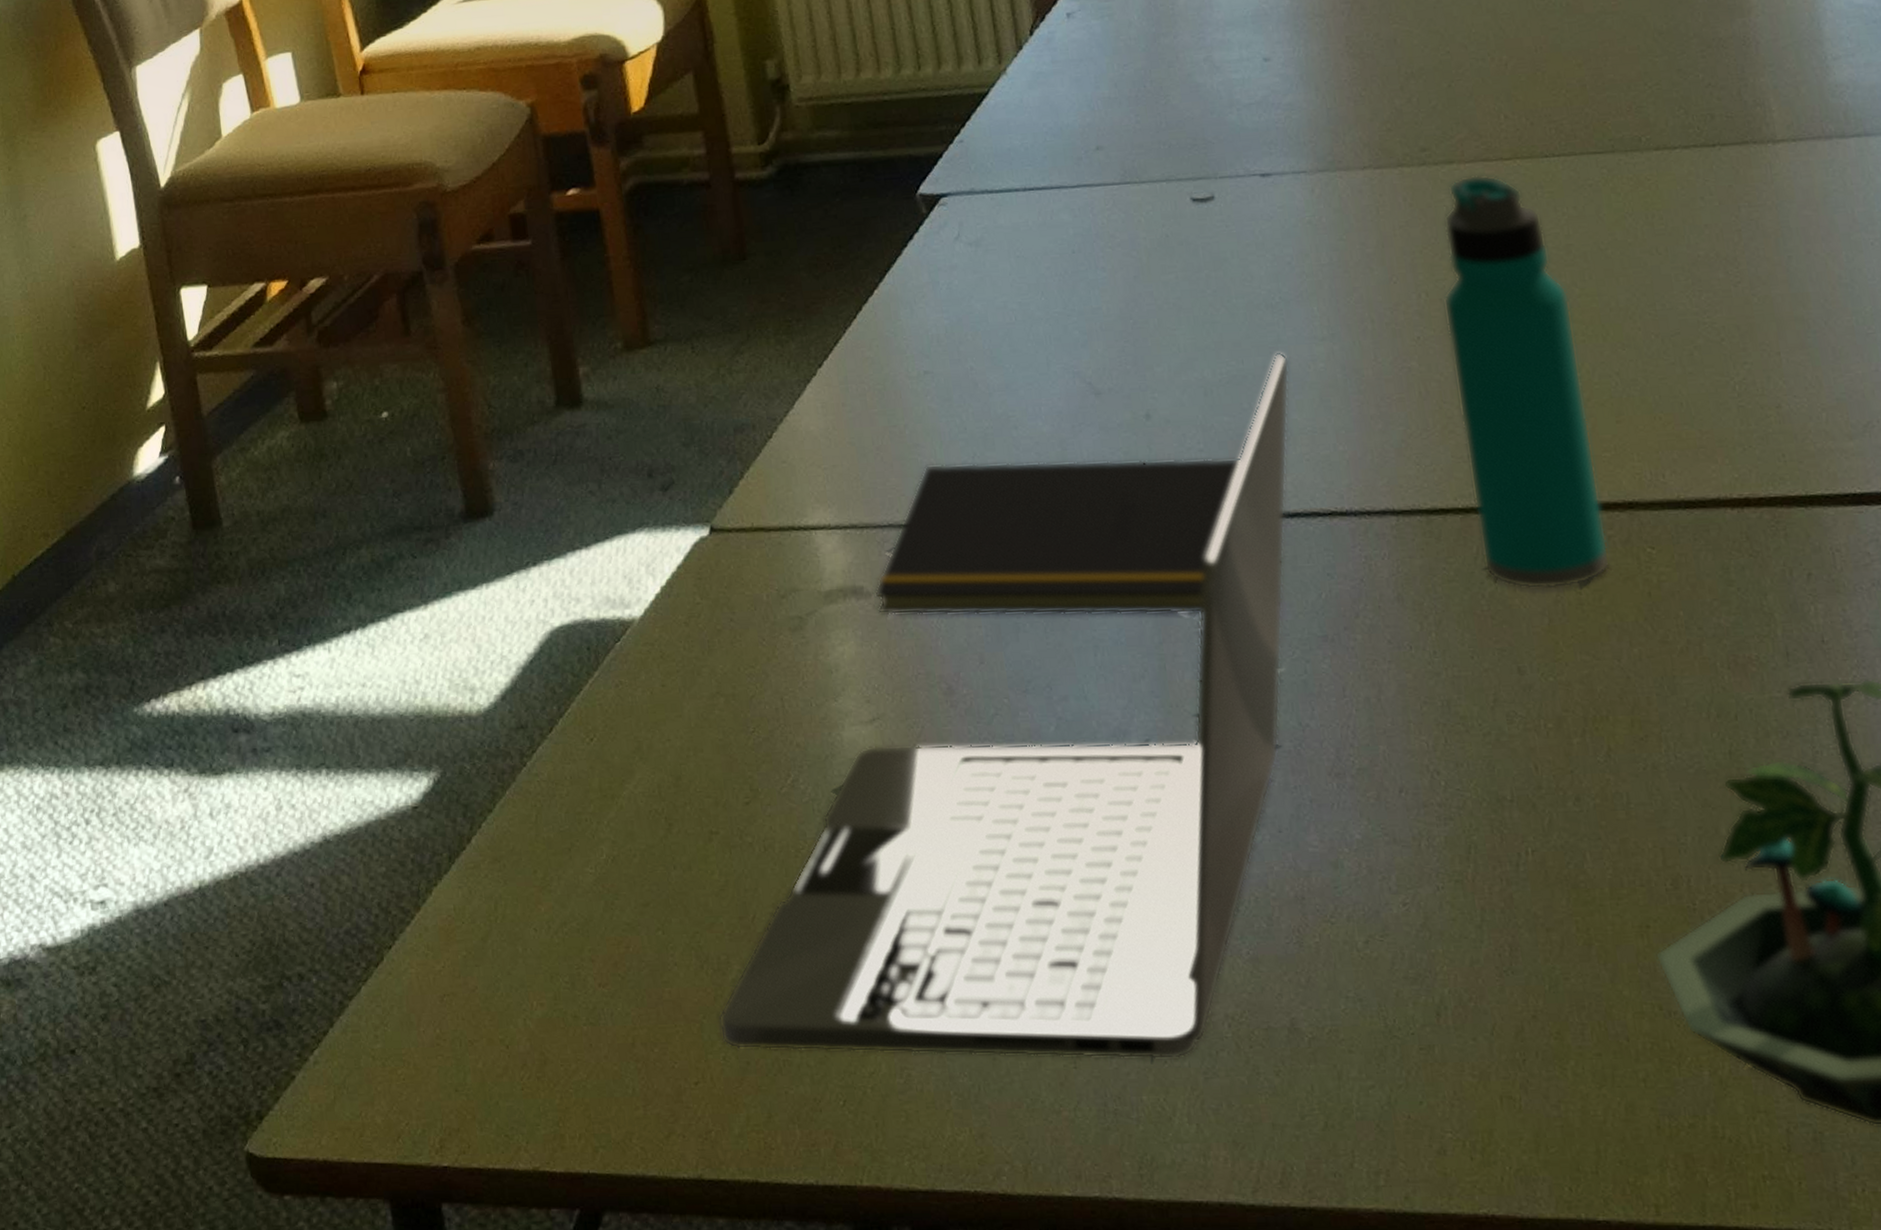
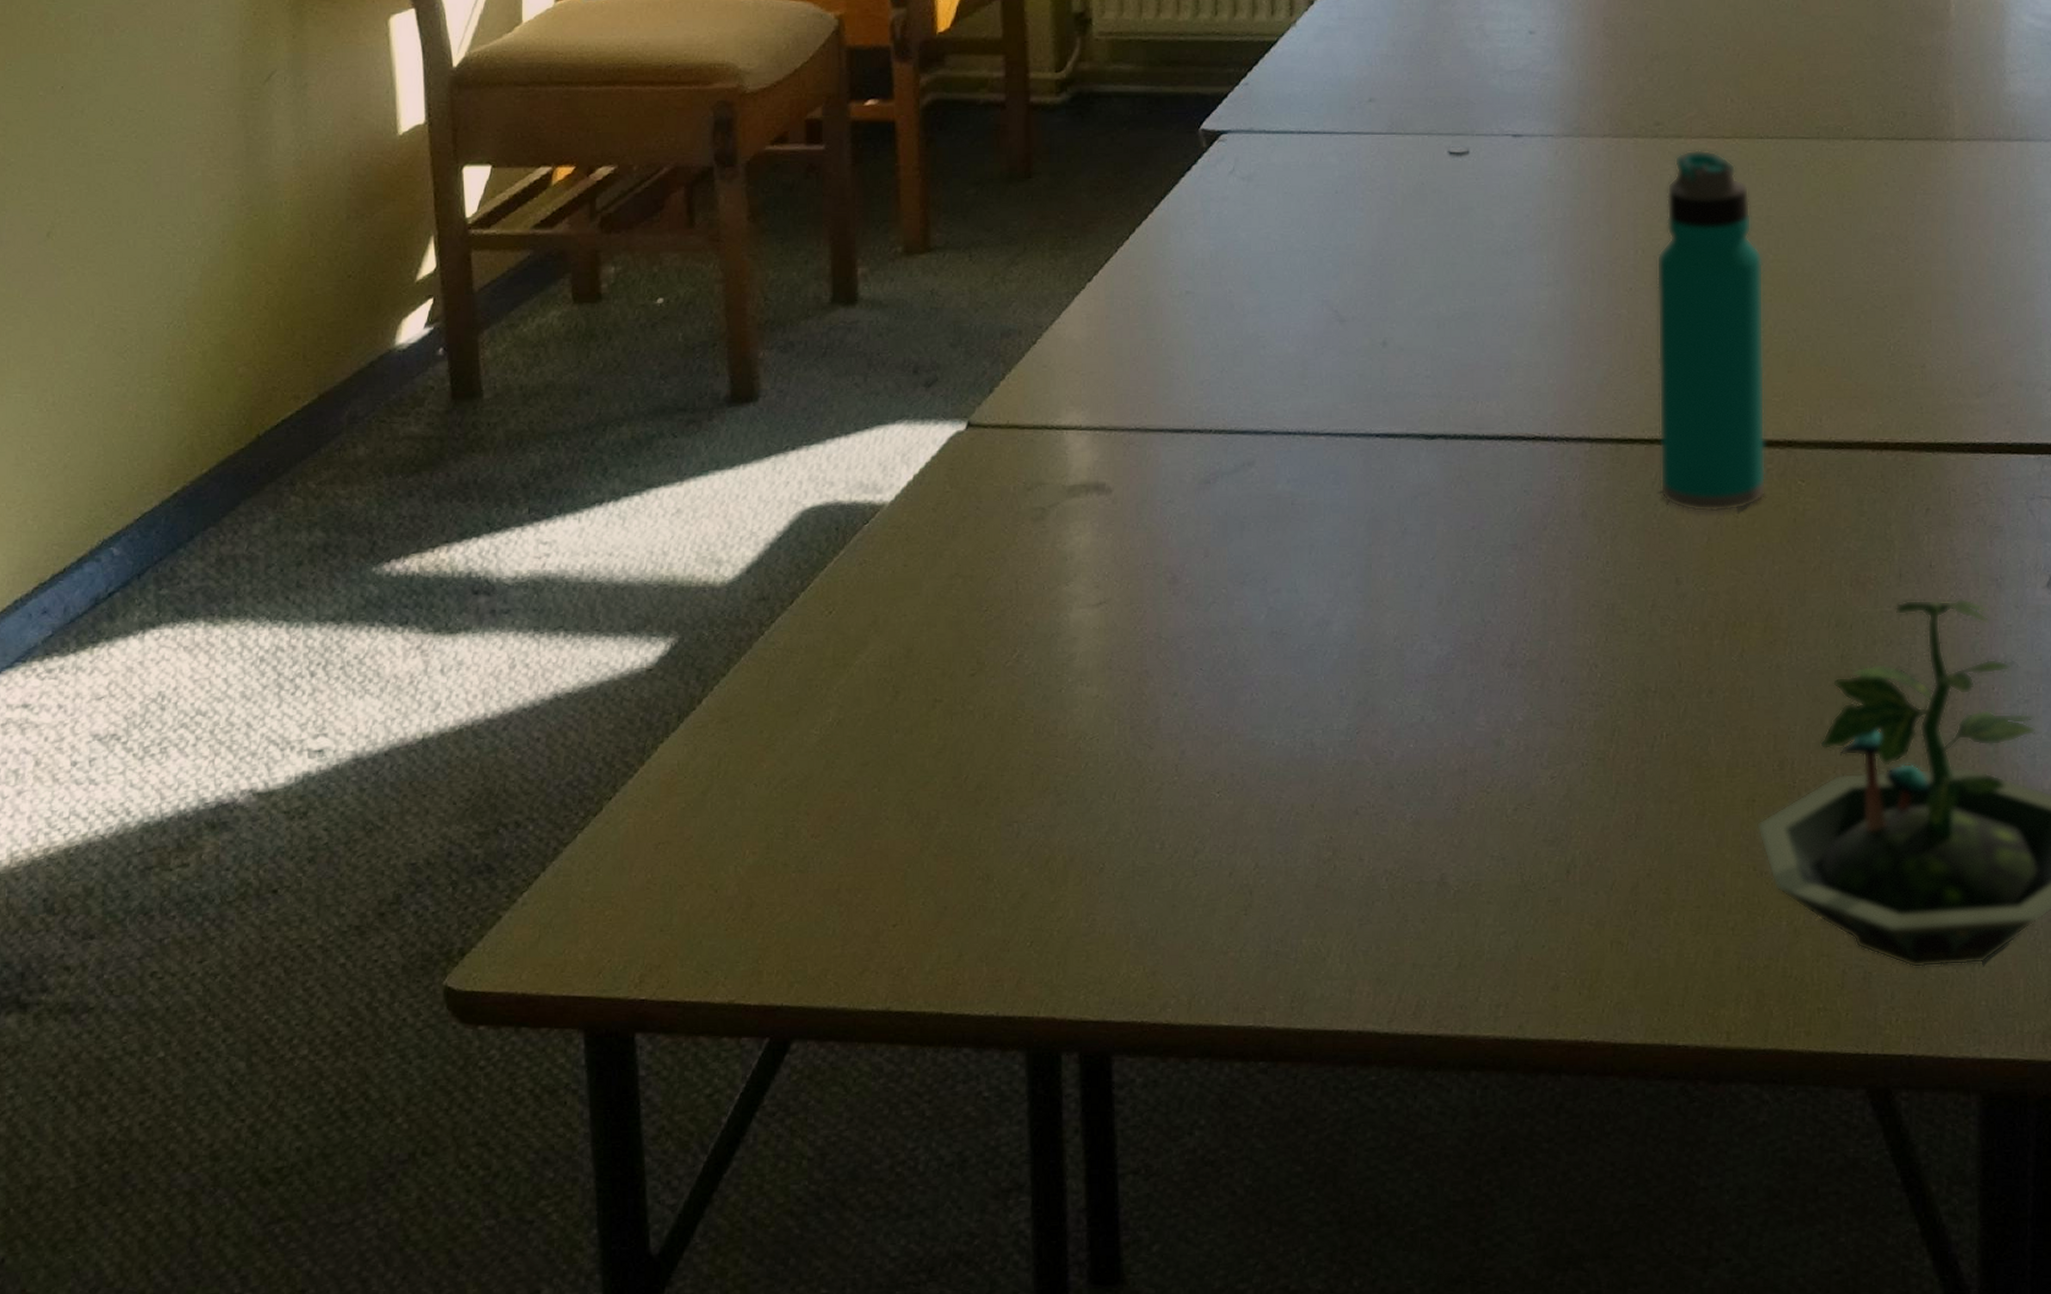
laptop: present [718,353,1290,1060] -> none [922,295,1515,908]
notepad: present [874,457,1241,616] -> none [1115,376,1461,522]

